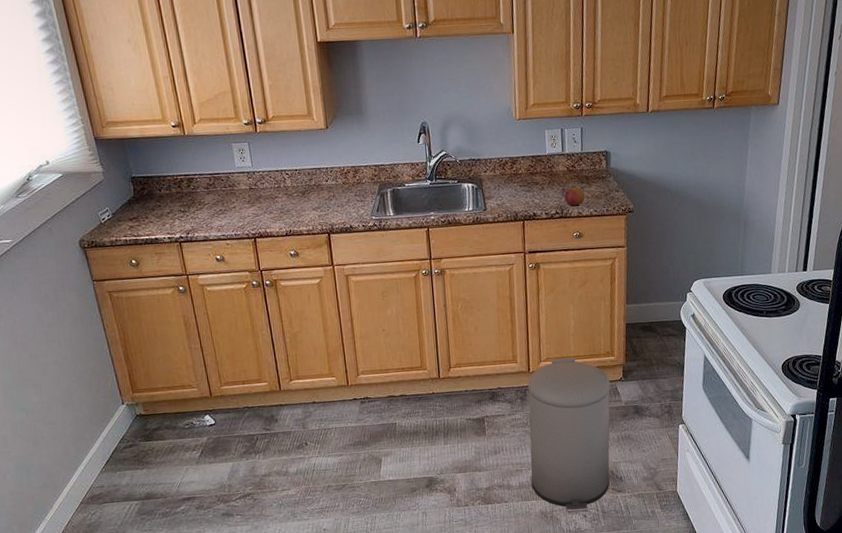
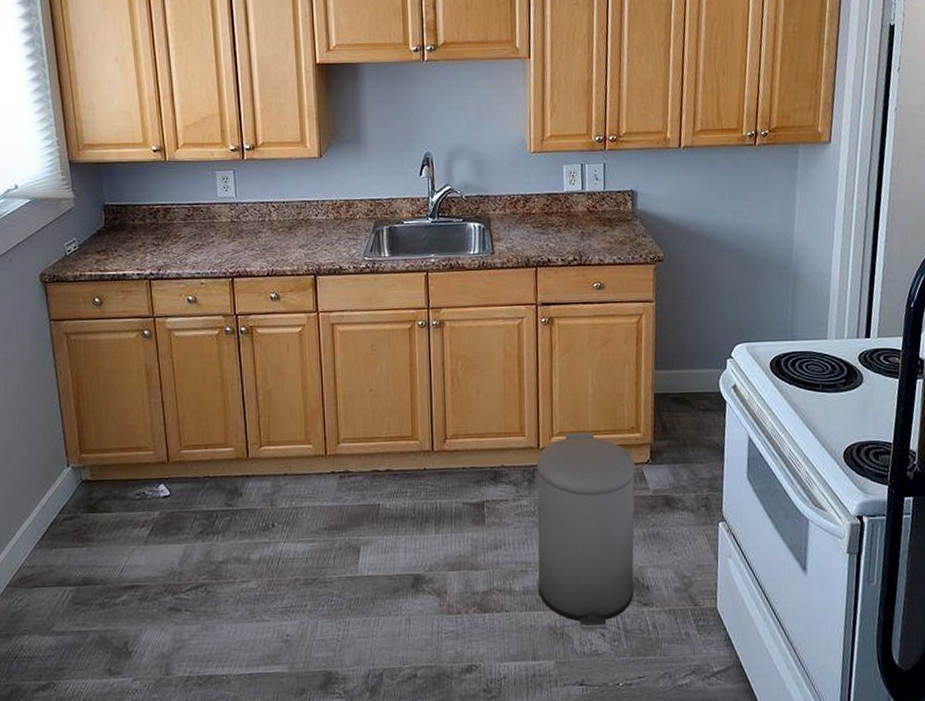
fruit: present [564,187,585,207] -> none [584,231,607,253]

